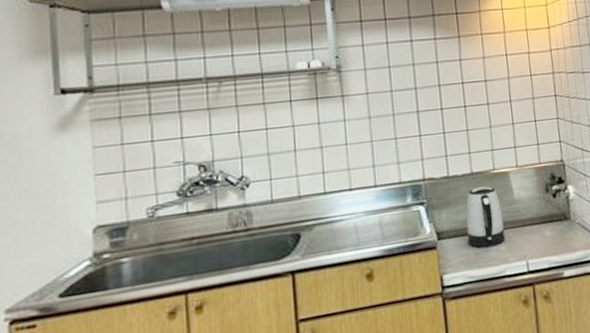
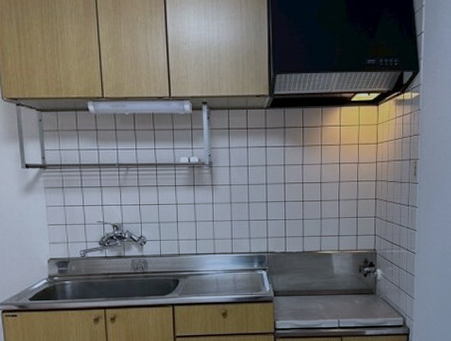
kettle: present [466,186,505,248] -> none [296,263,324,306]

